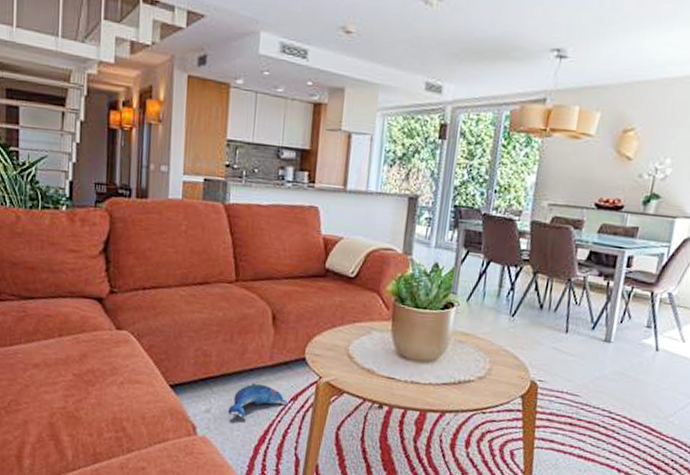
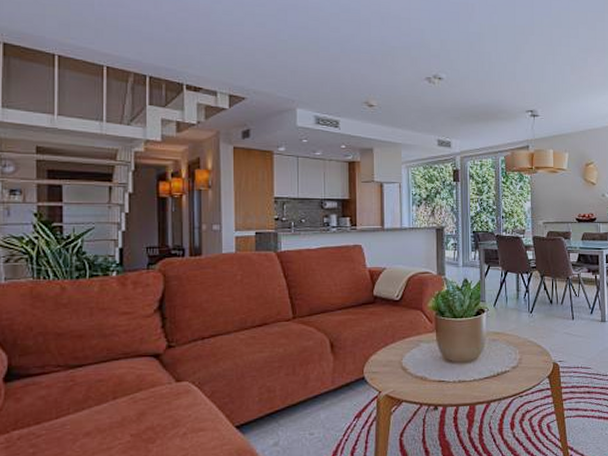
plush toy: present [227,382,288,418] -> none [296,408,352,444]

